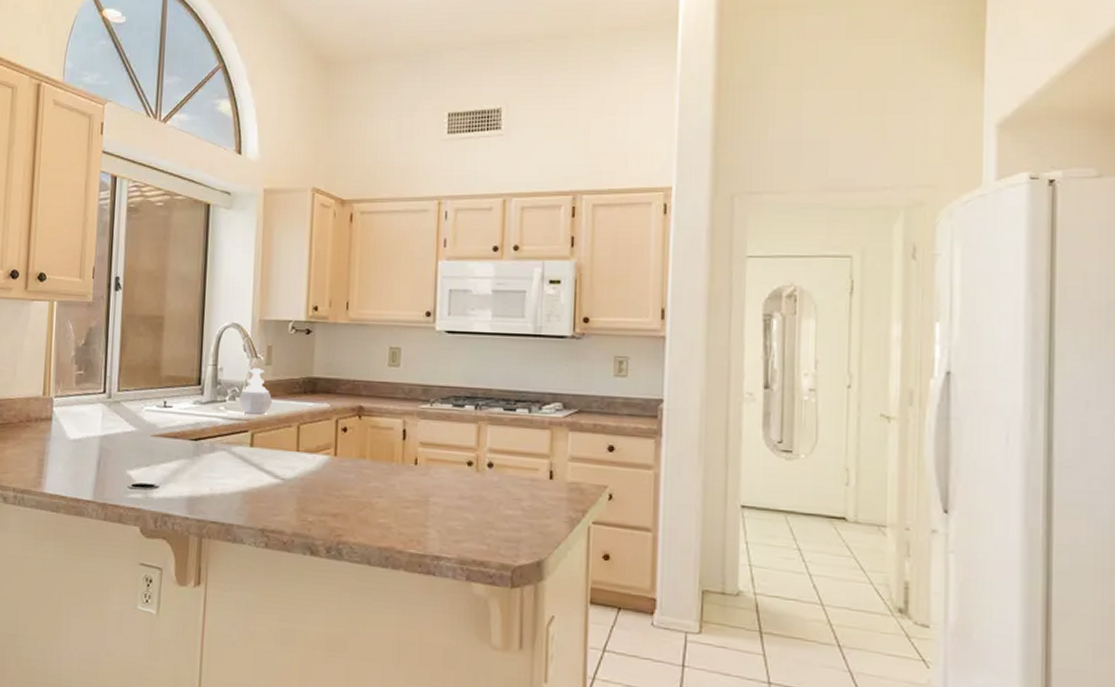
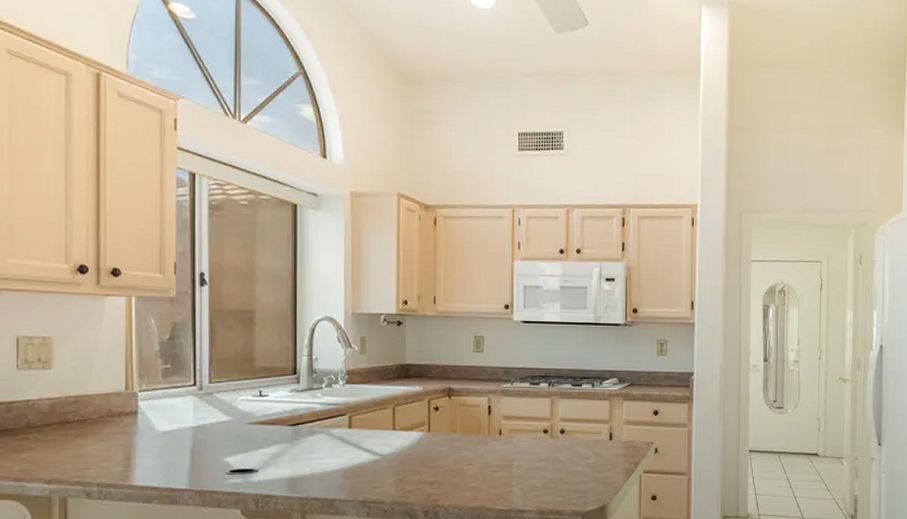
soap dispenser: present [238,368,272,416] -> none [335,357,367,400]

